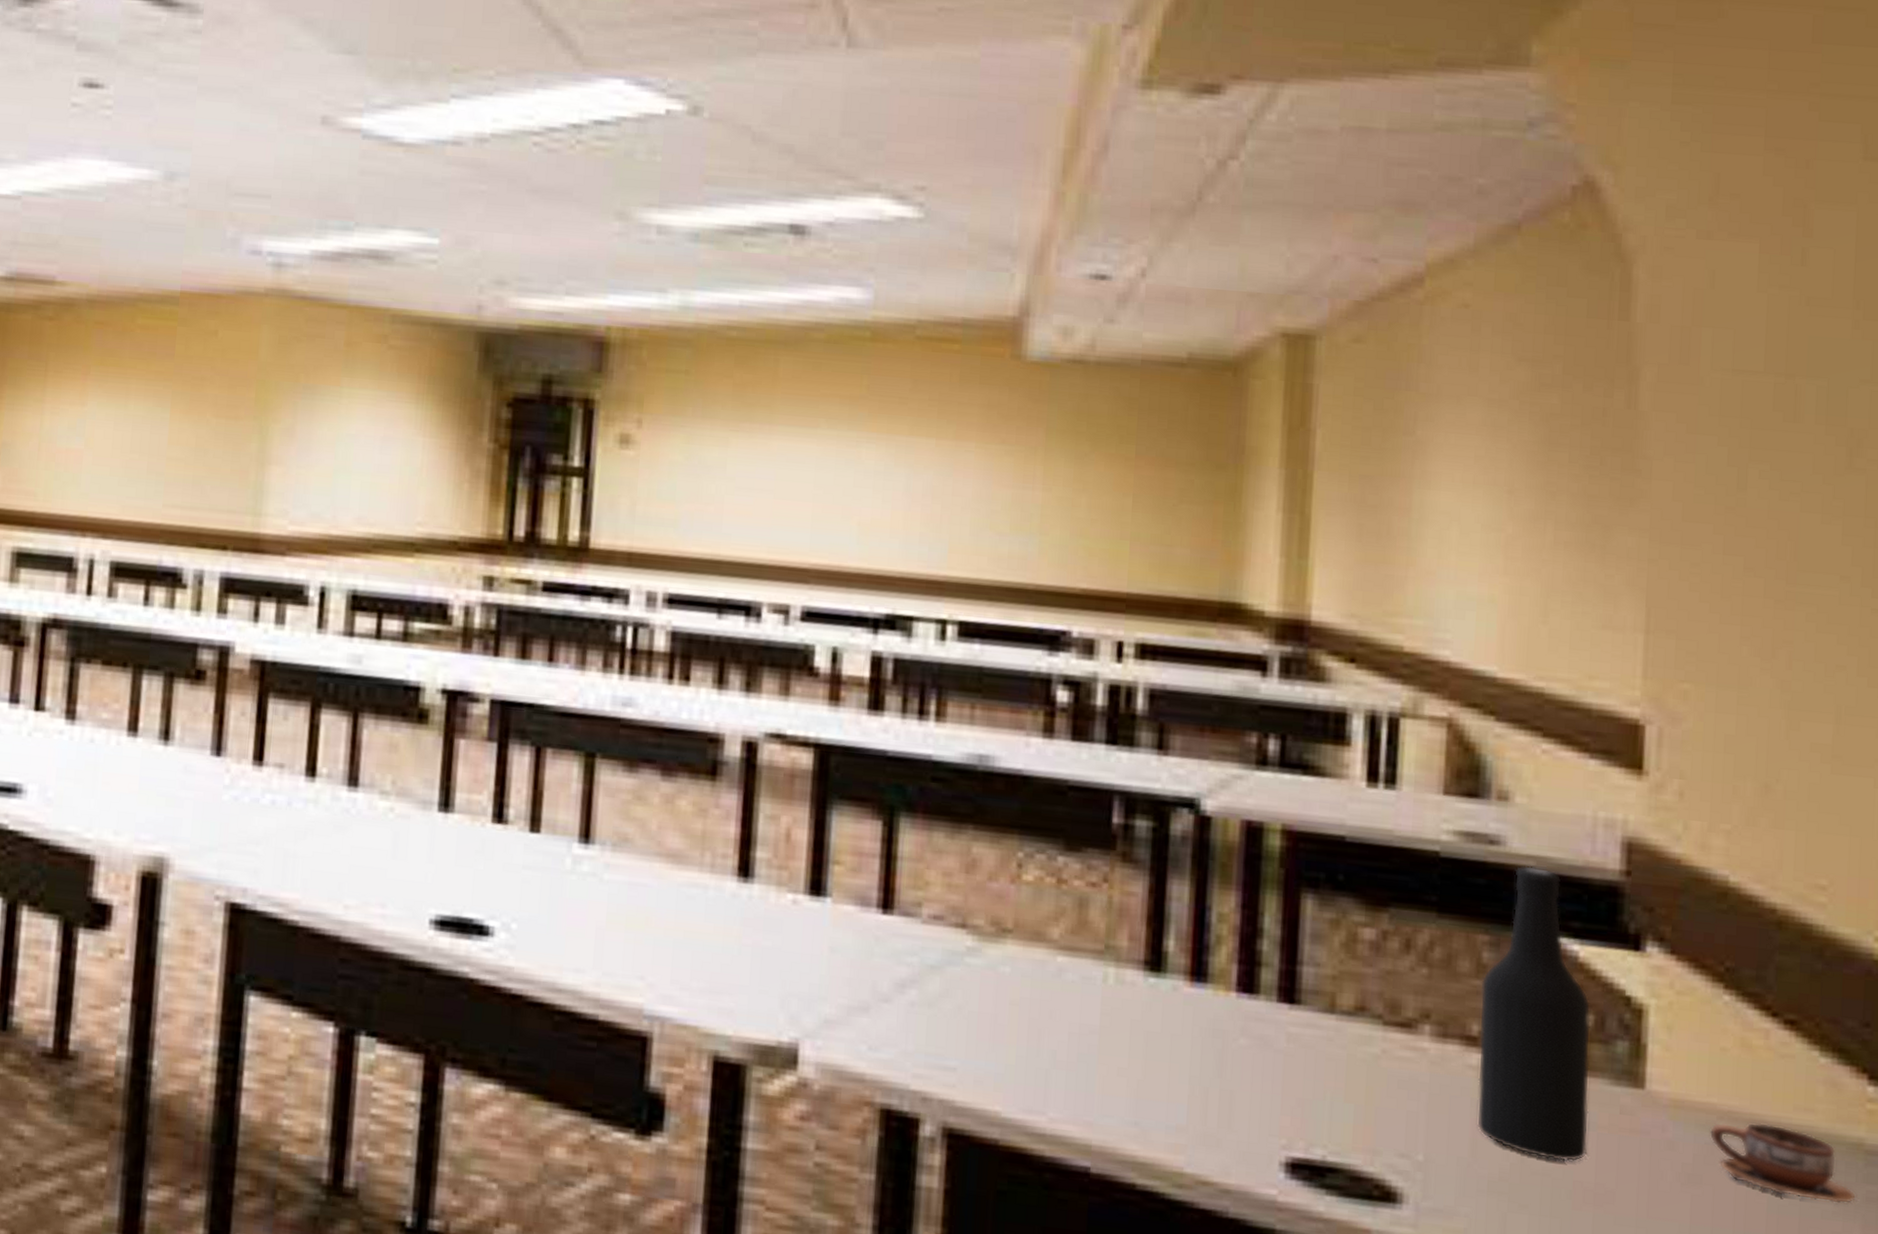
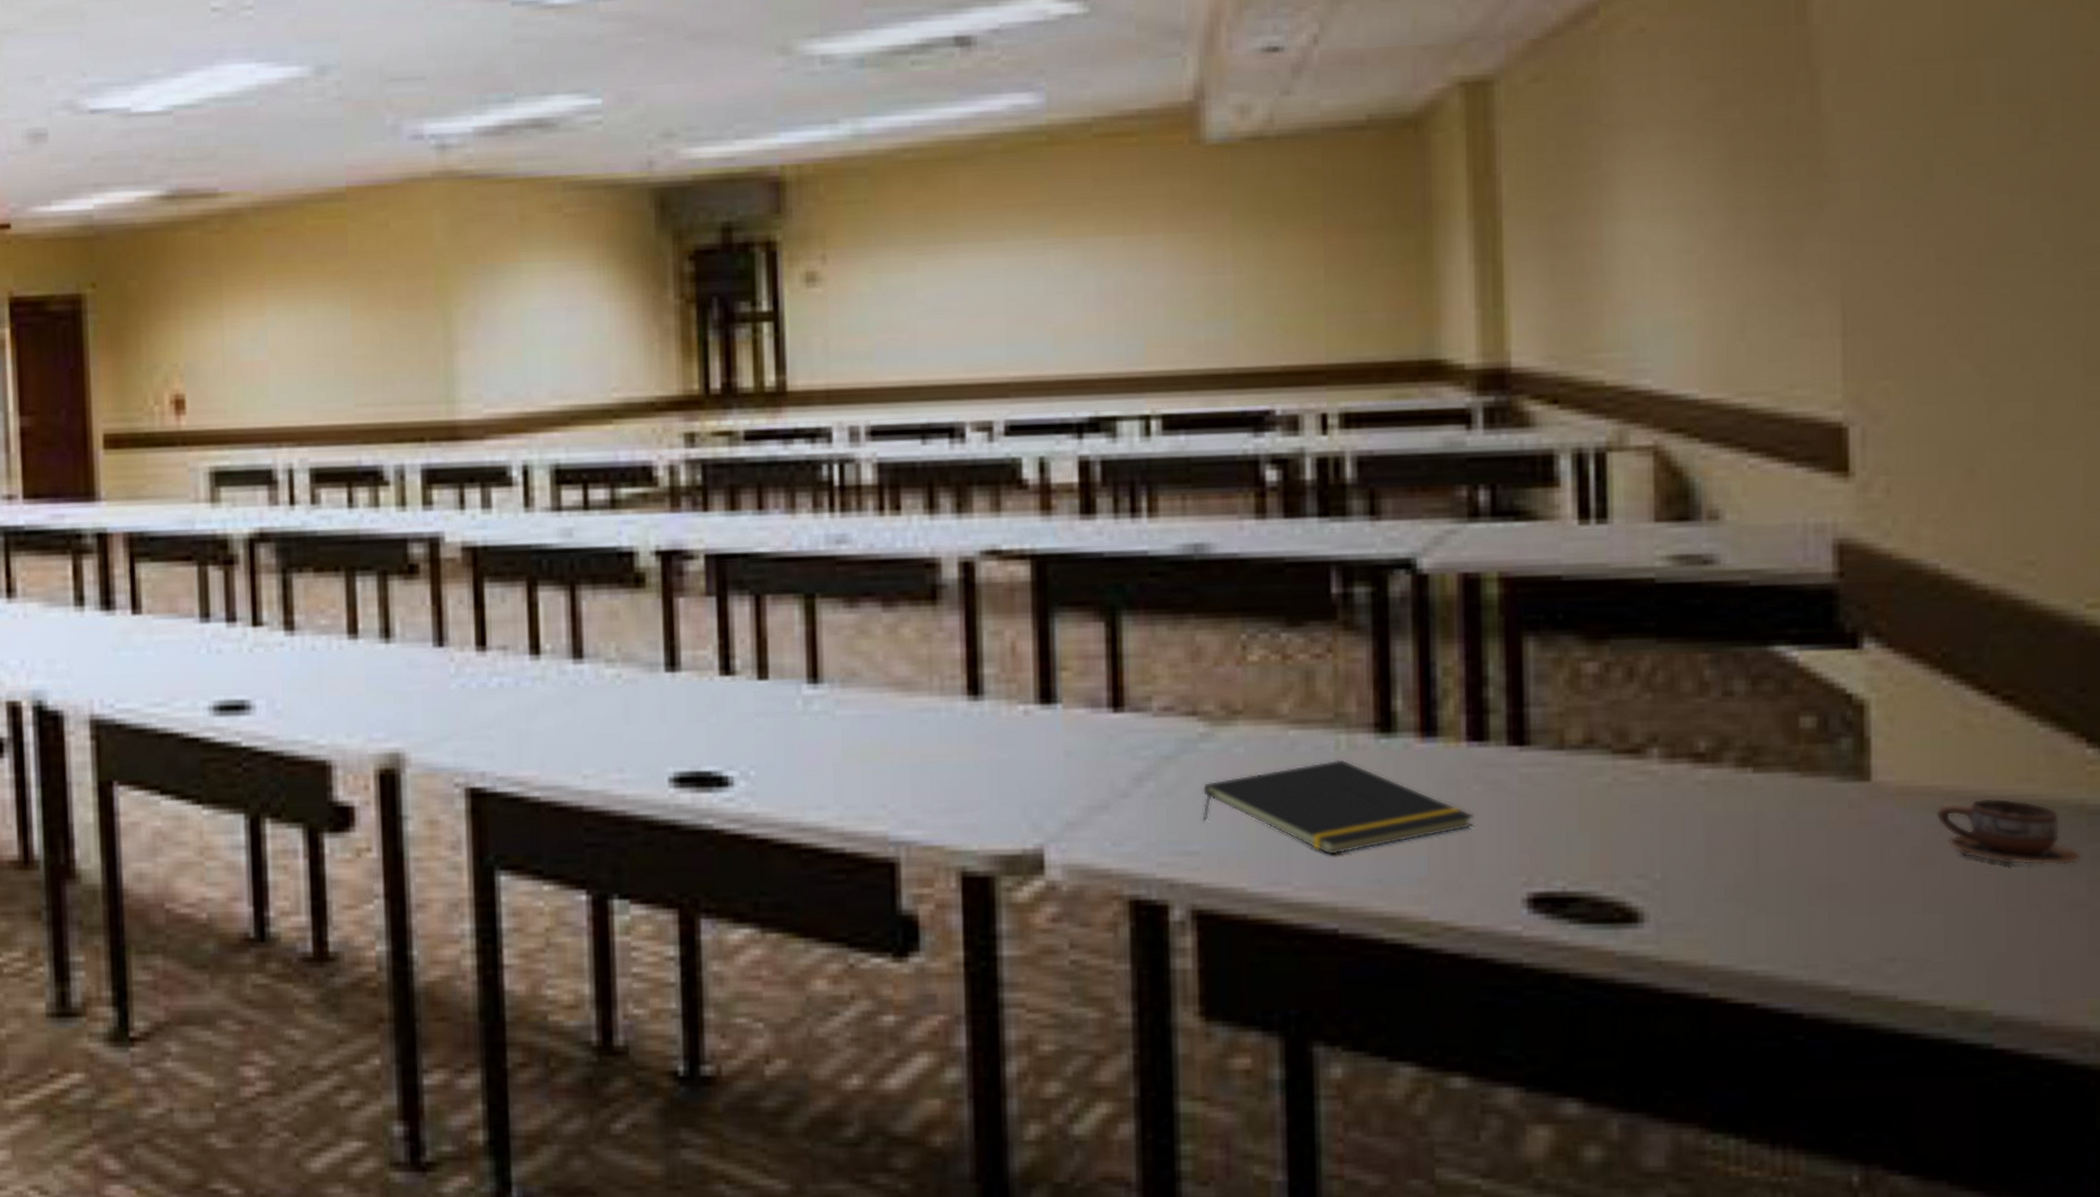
notepad: none [961,992,1239,1091] -> present [1201,759,1475,856]
bottle: present [1476,866,1591,1162] -> none [1704,580,1820,862]

